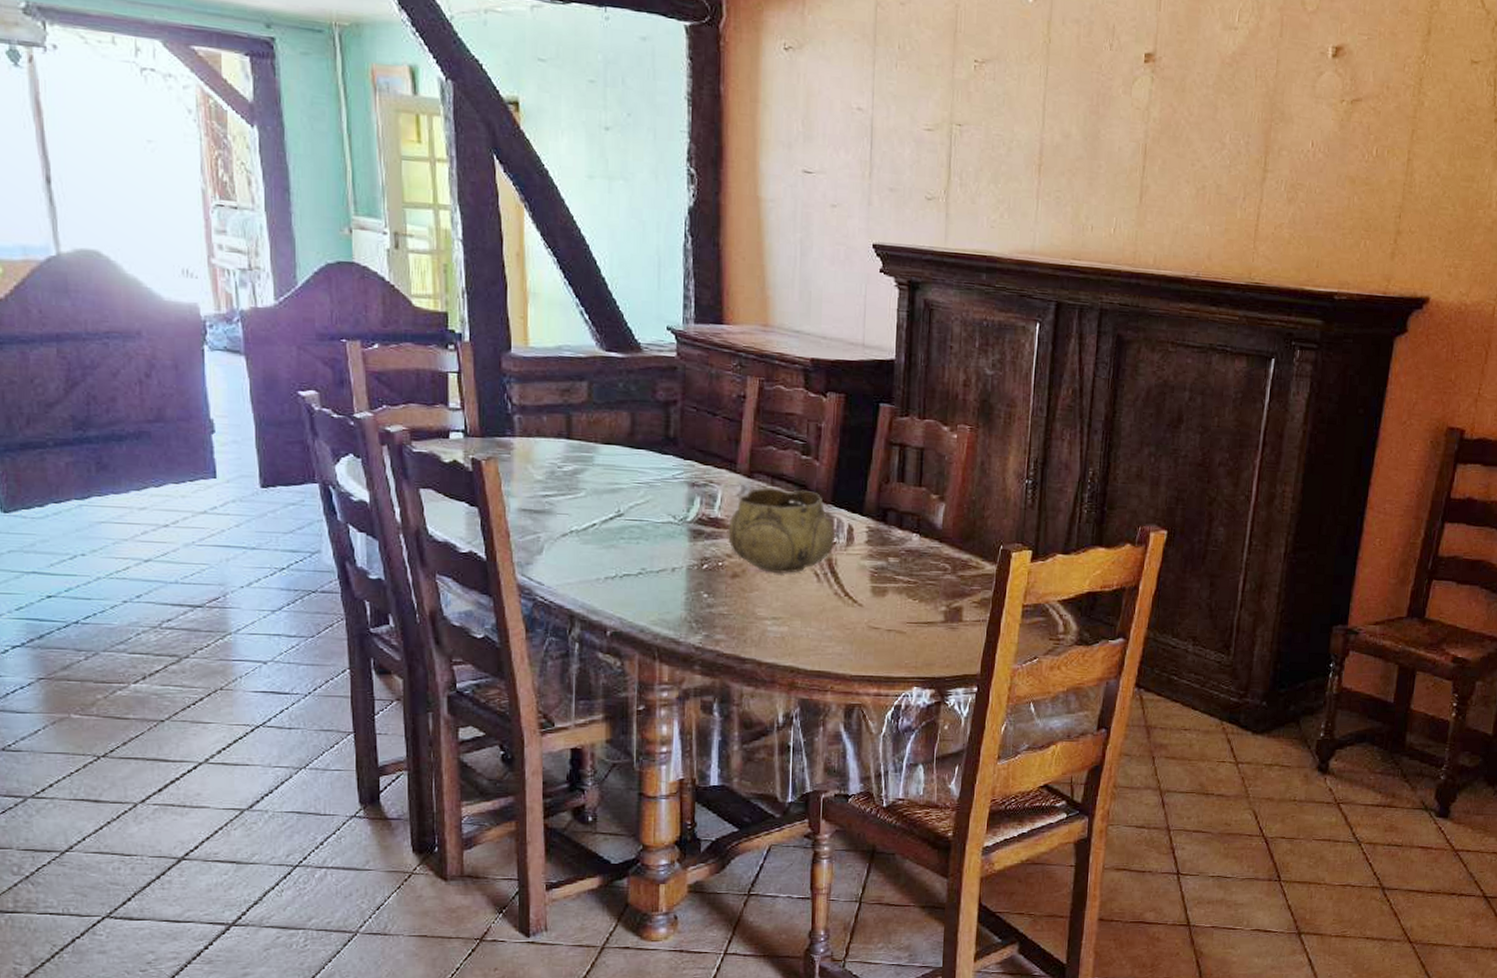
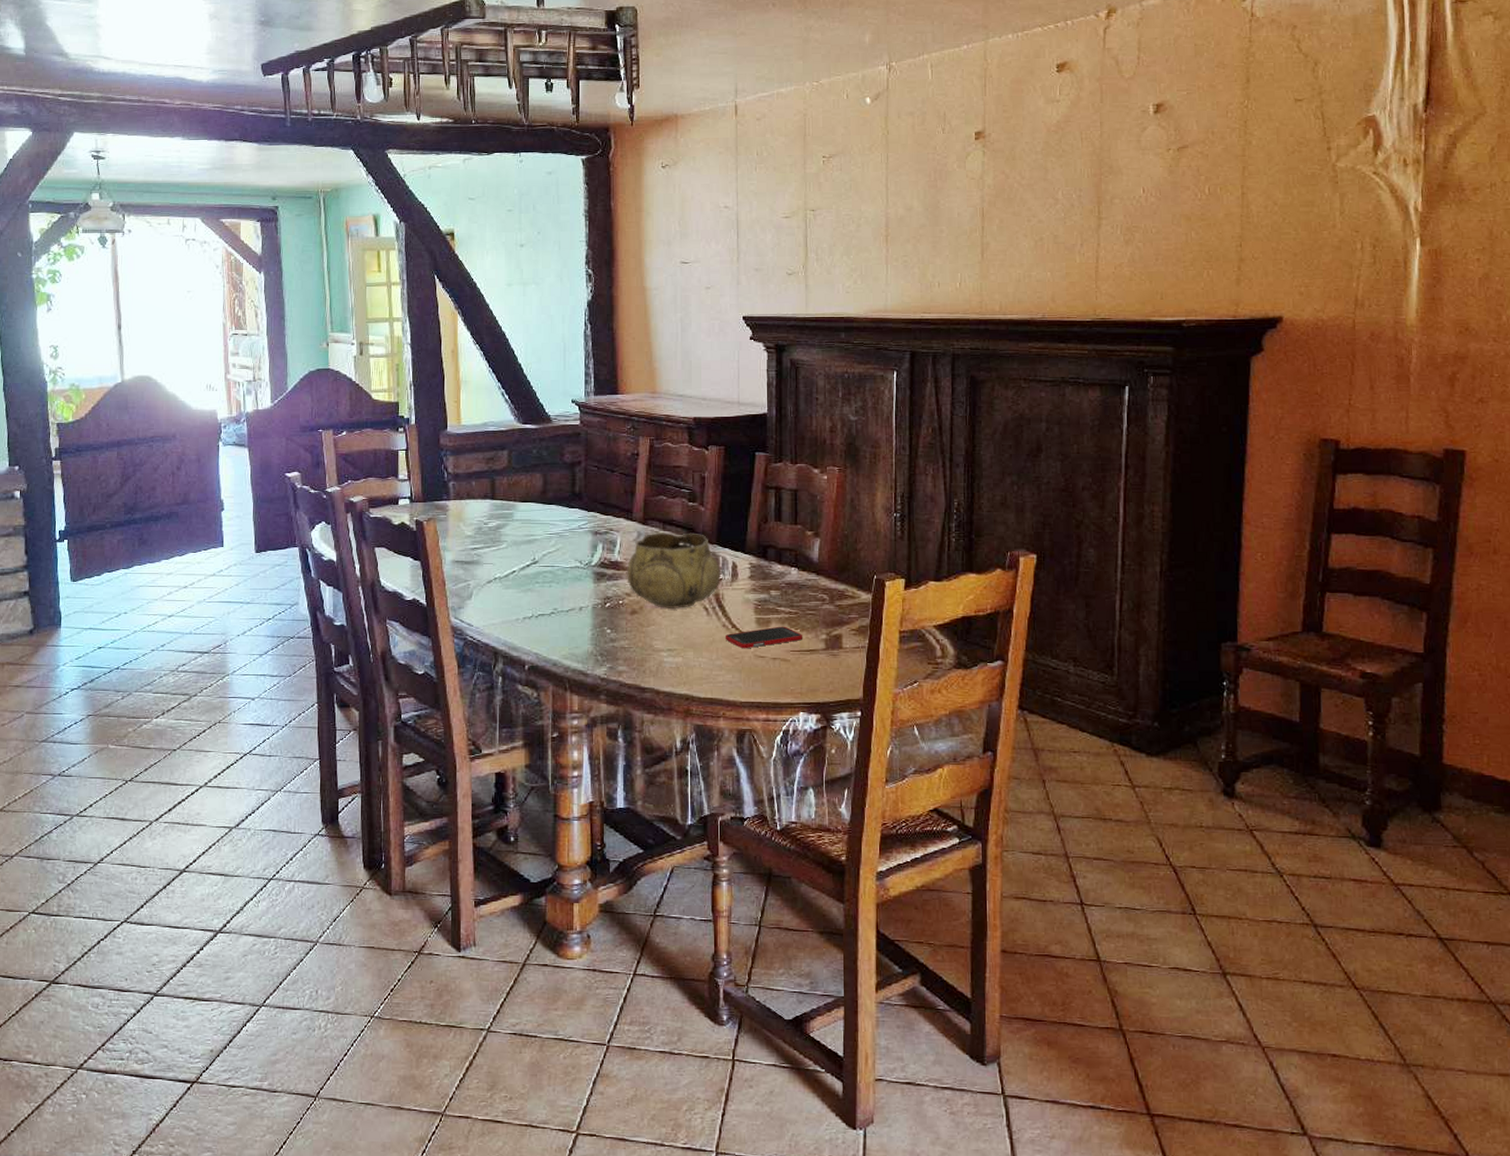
cell phone: none [837,596,921,619] -> present [726,626,802,649]

